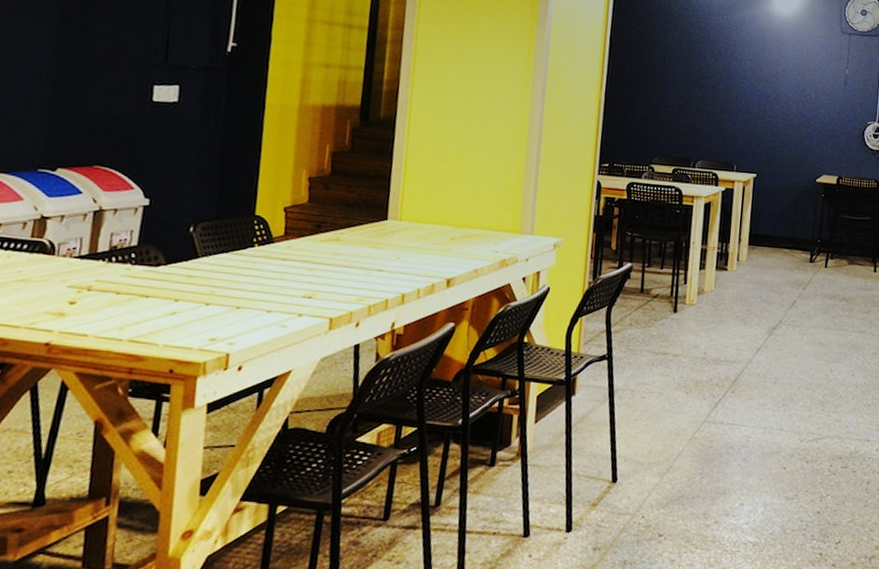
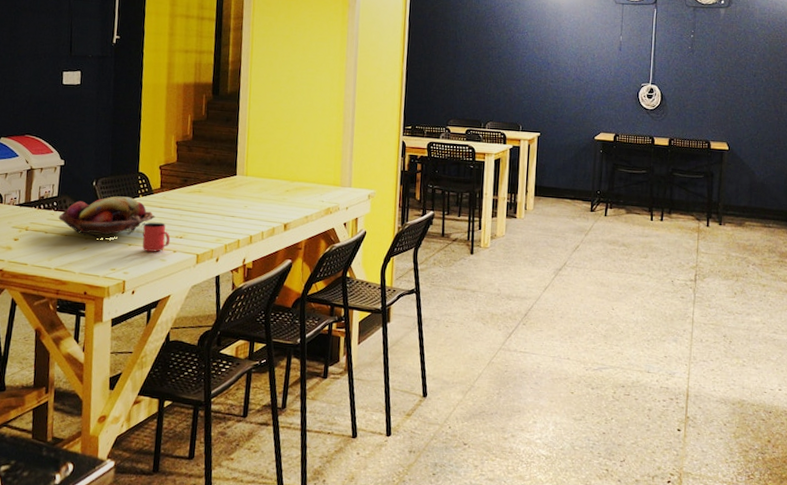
fruit basket: none [137,245,275,299] -> present [59,196,155,237]
cup: none [255,278,295,316] -> present [142,222,171,252]

